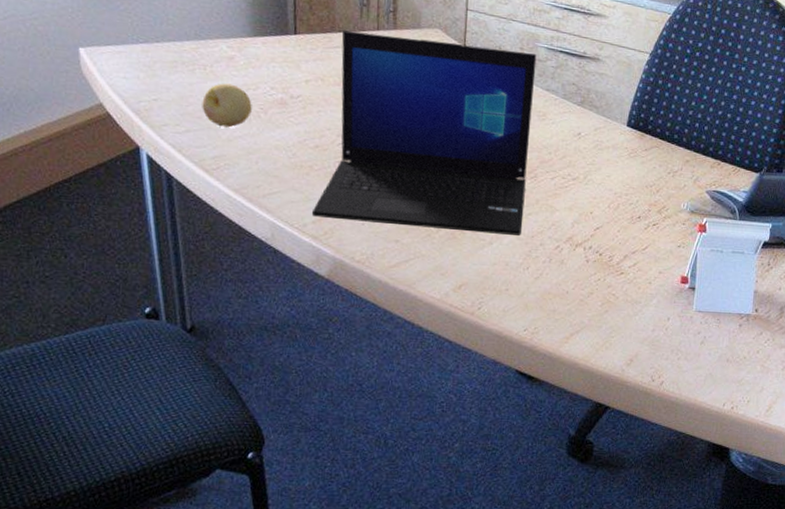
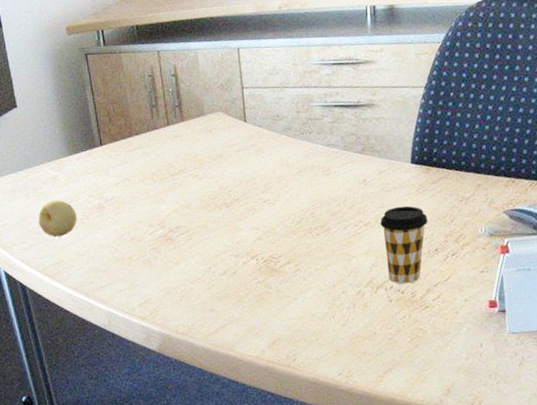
laptop: present [311,30,537,236] -> none [137,114,323,300]
coffee cup: none [588,166,636,247] -> present [380,205,429,284]

